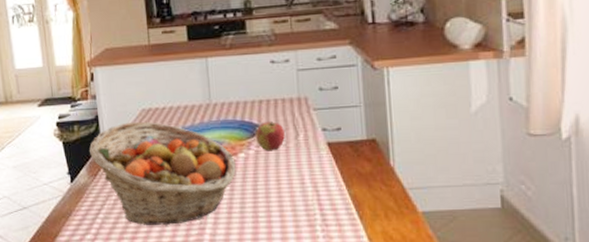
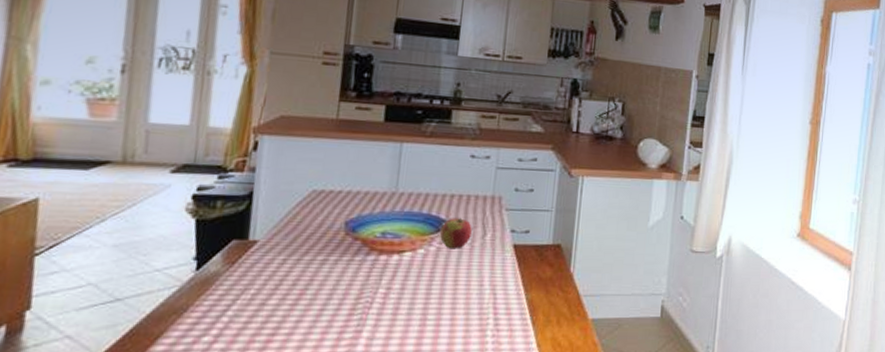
fruit basket: present [89,121,236,225] -> none [231,203,413,326]

